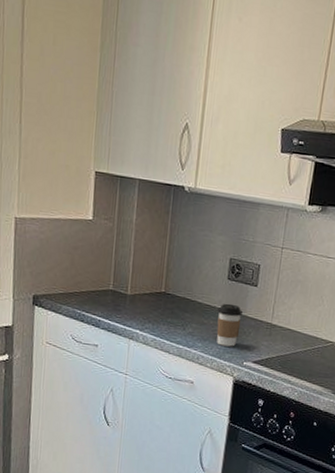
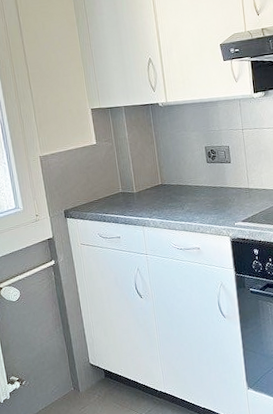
coffee cup: present [216,303,243,347] -> none [205,180,226,215]

